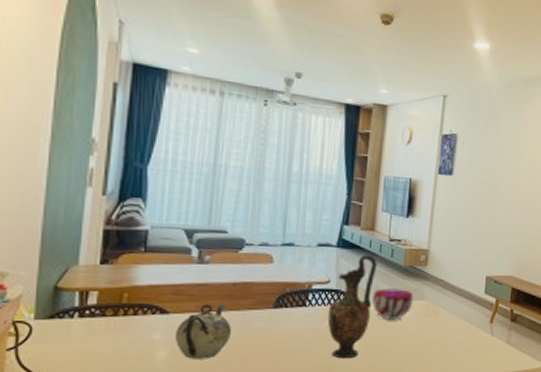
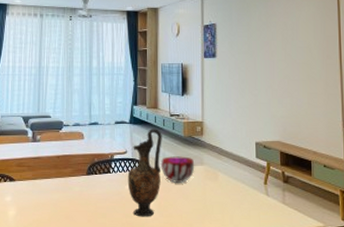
teapot: present [174,304,232,359] -> none [20,173,59,217]

